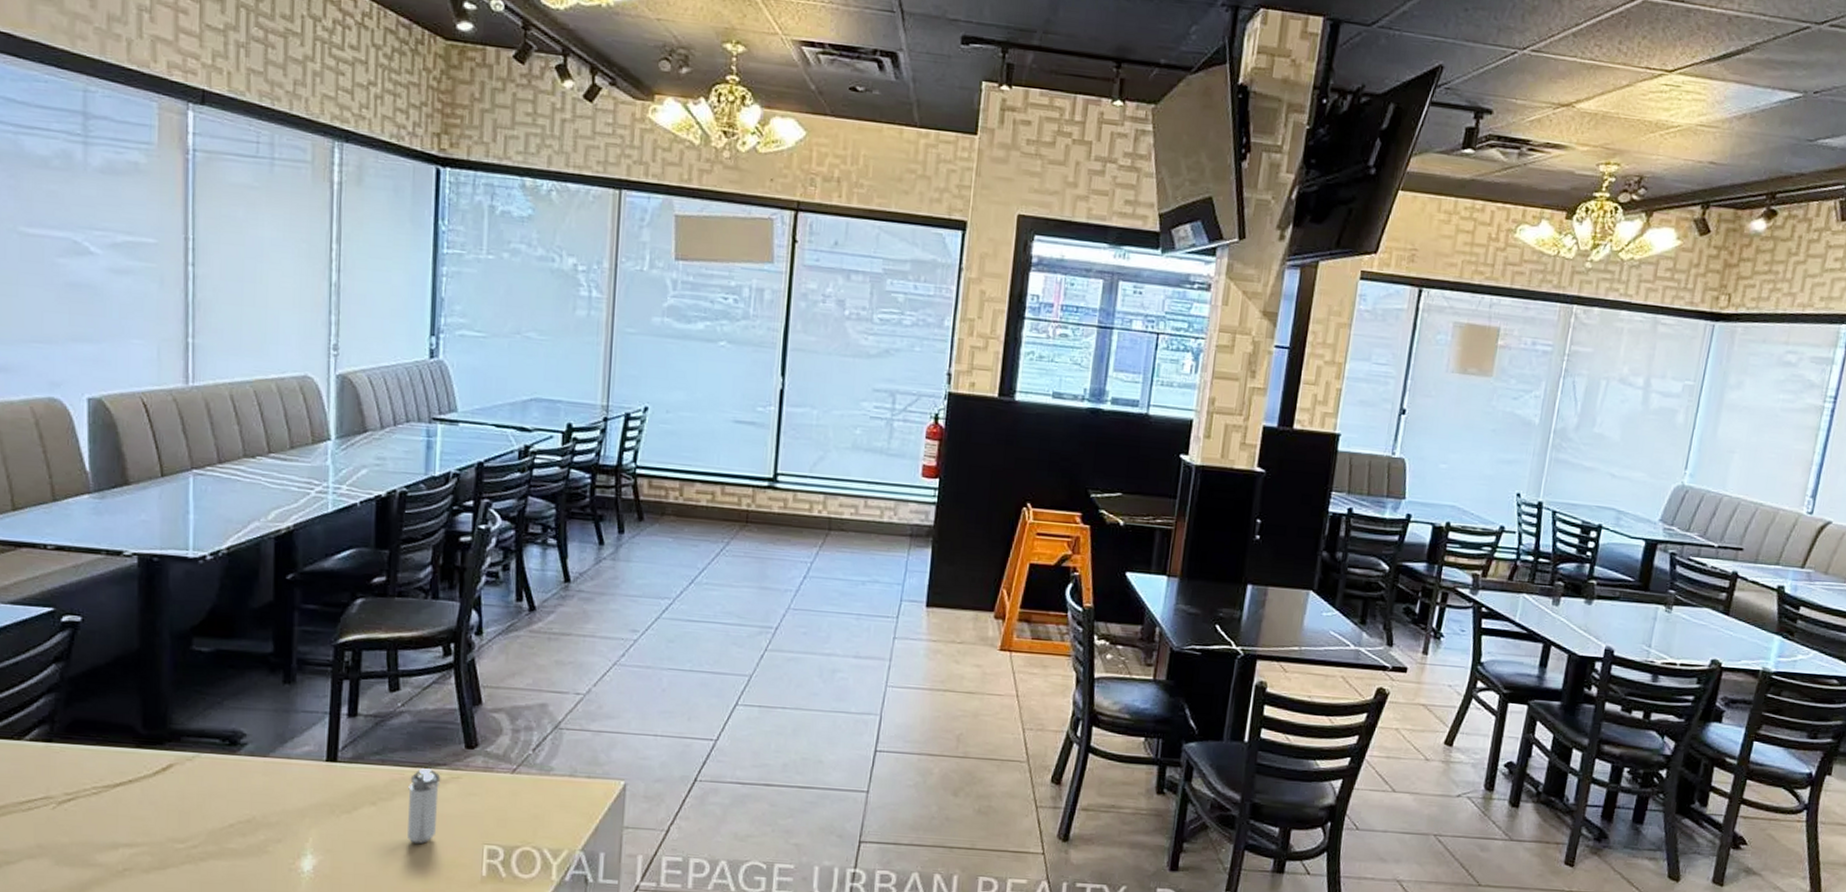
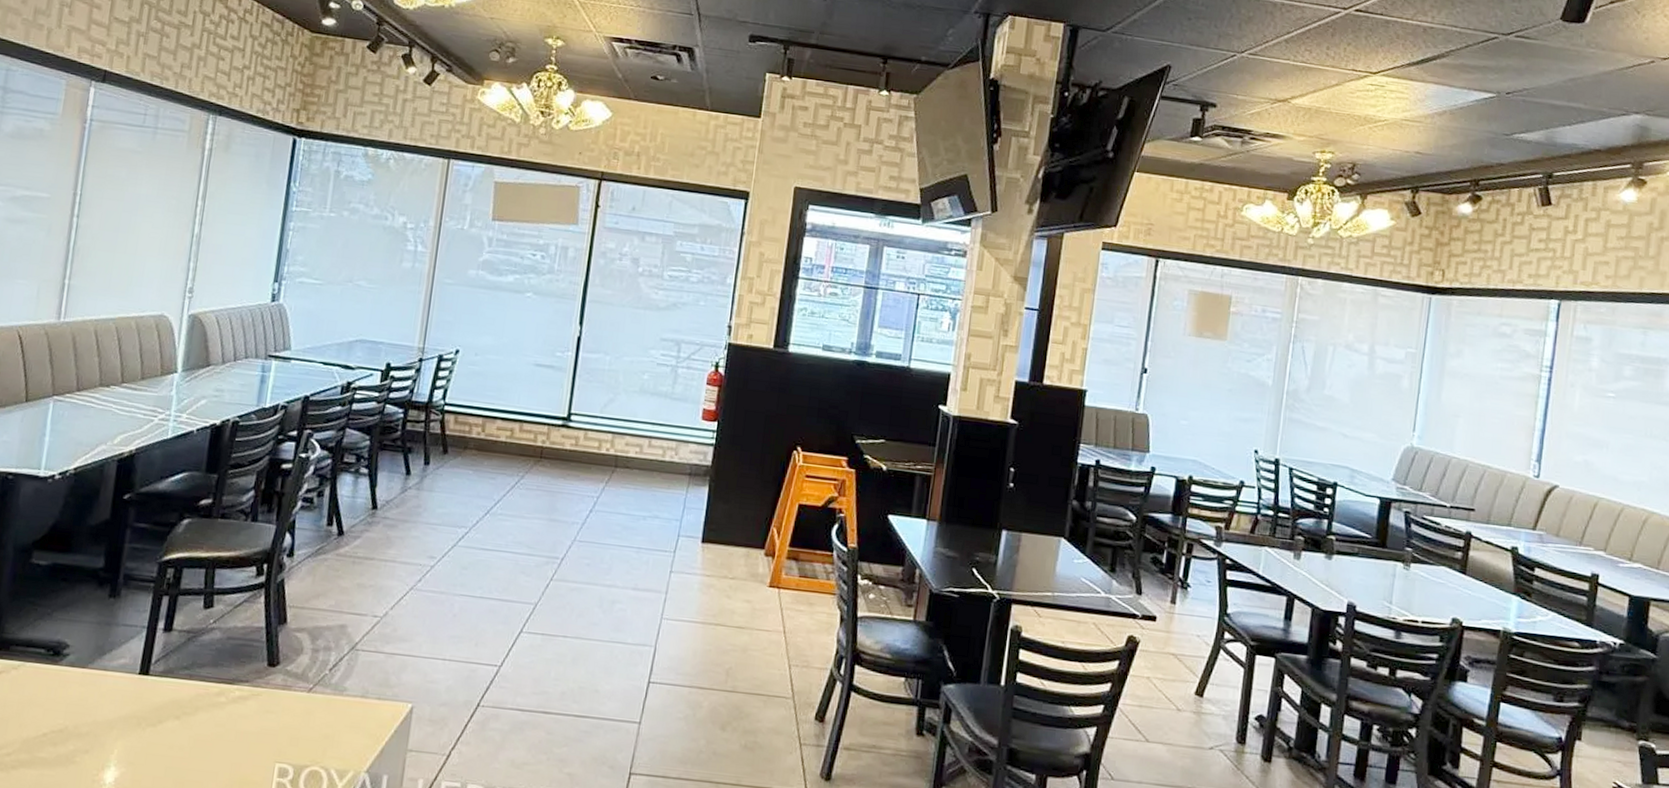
shaker: present [407,768,441,844] -> none [205,684,243,760]

